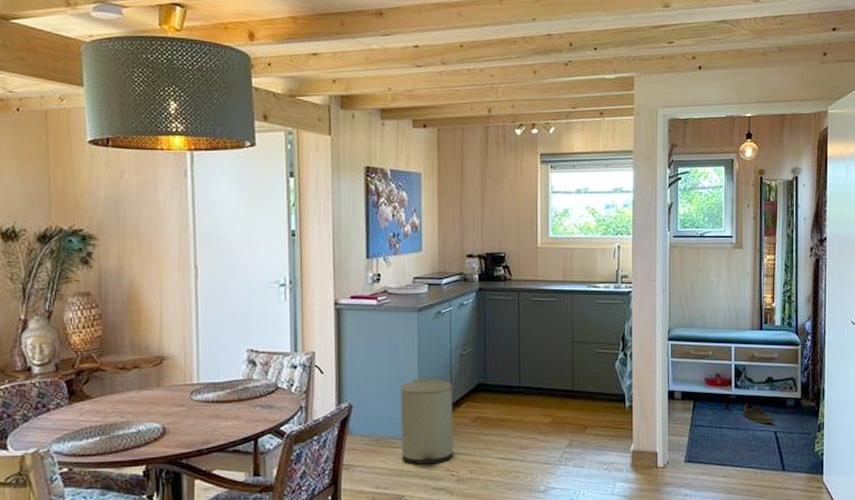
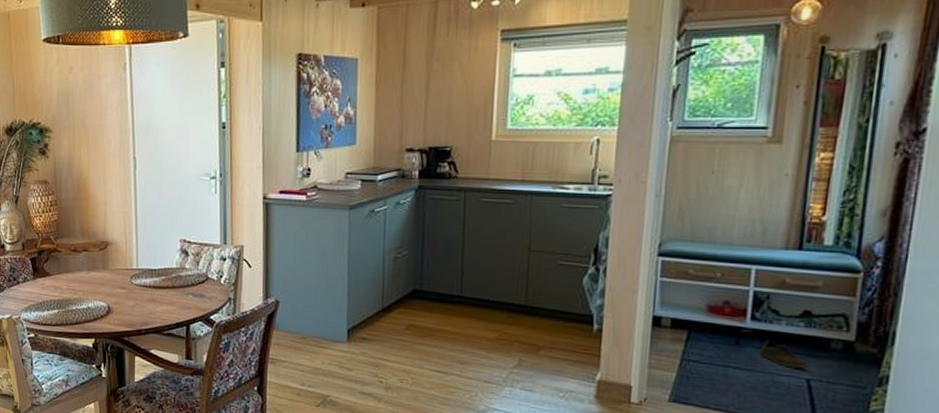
pedal bin: present [400,377,454,465] -> none [327,279,385,369]

